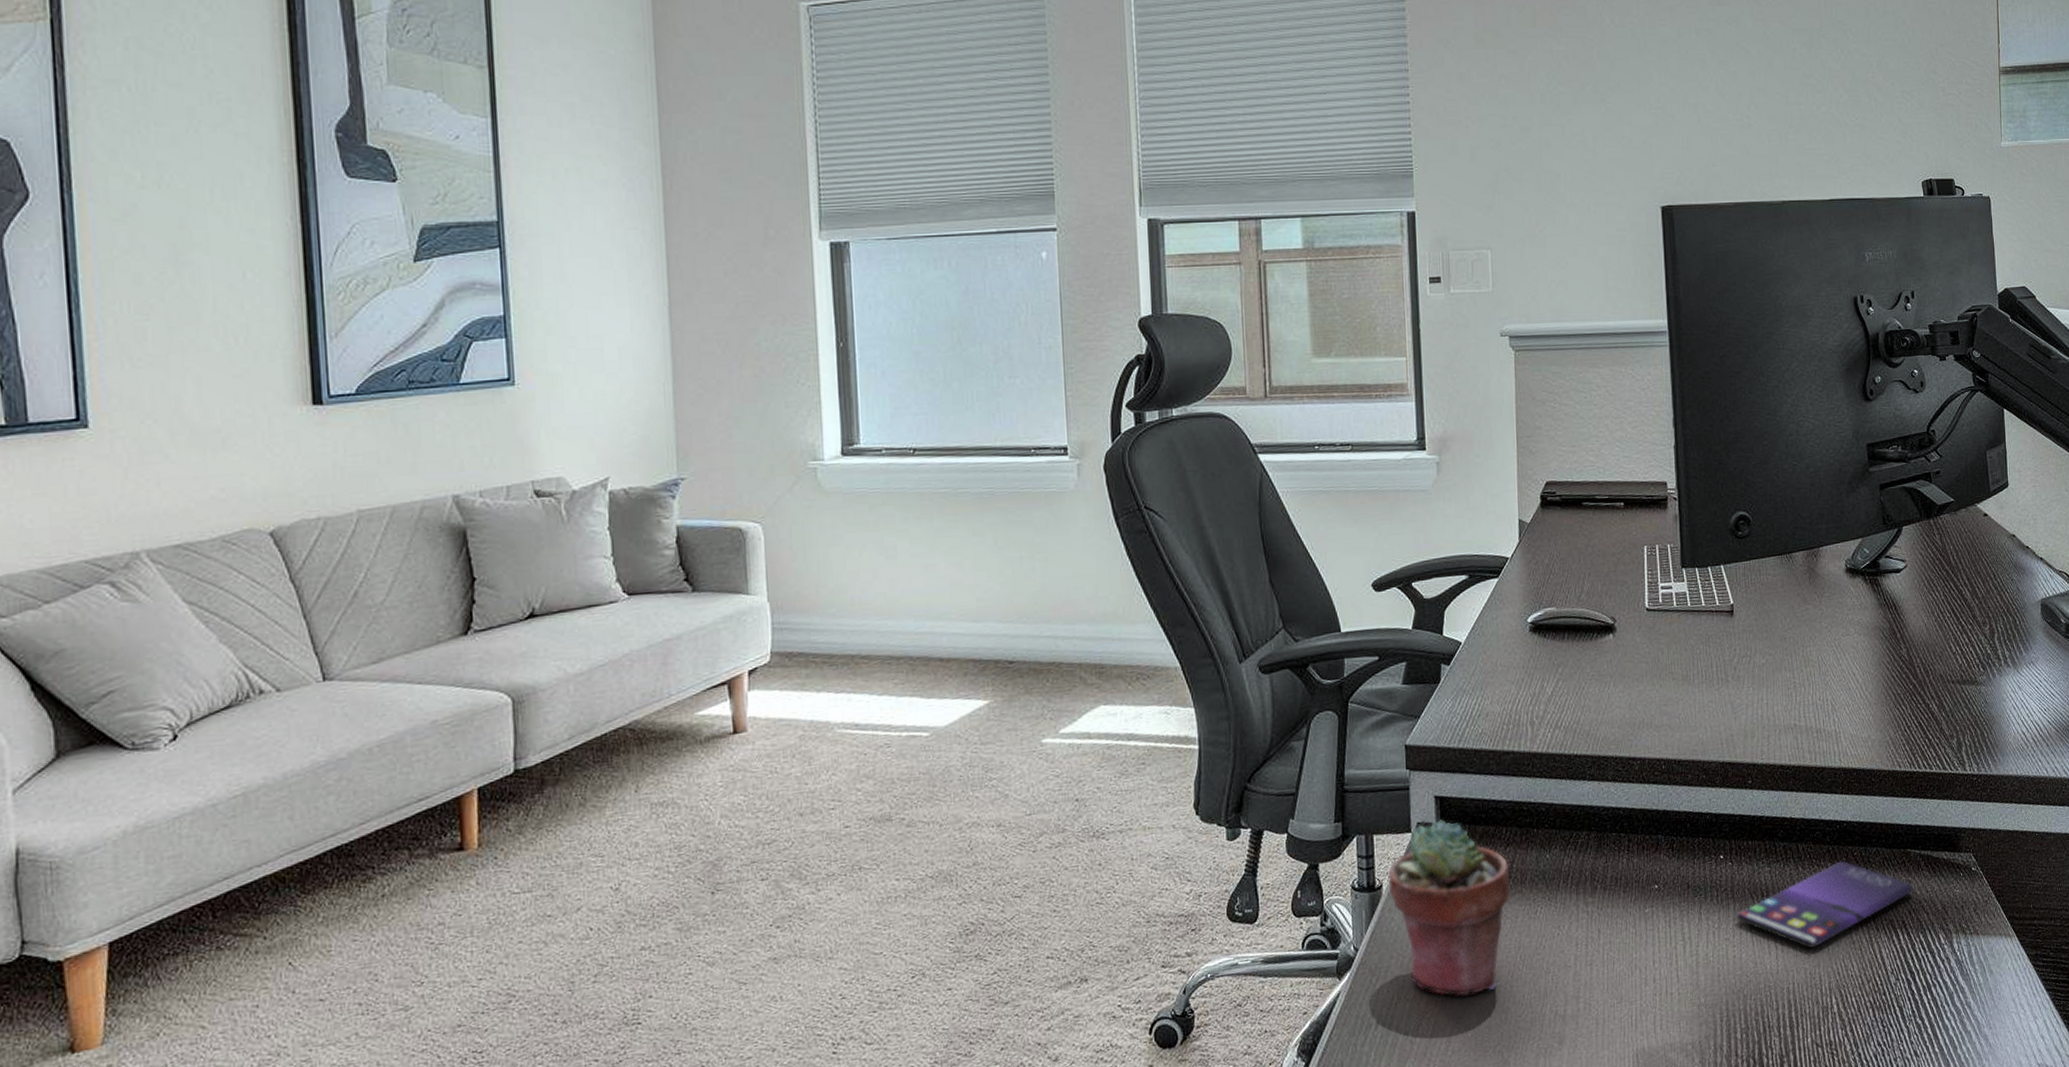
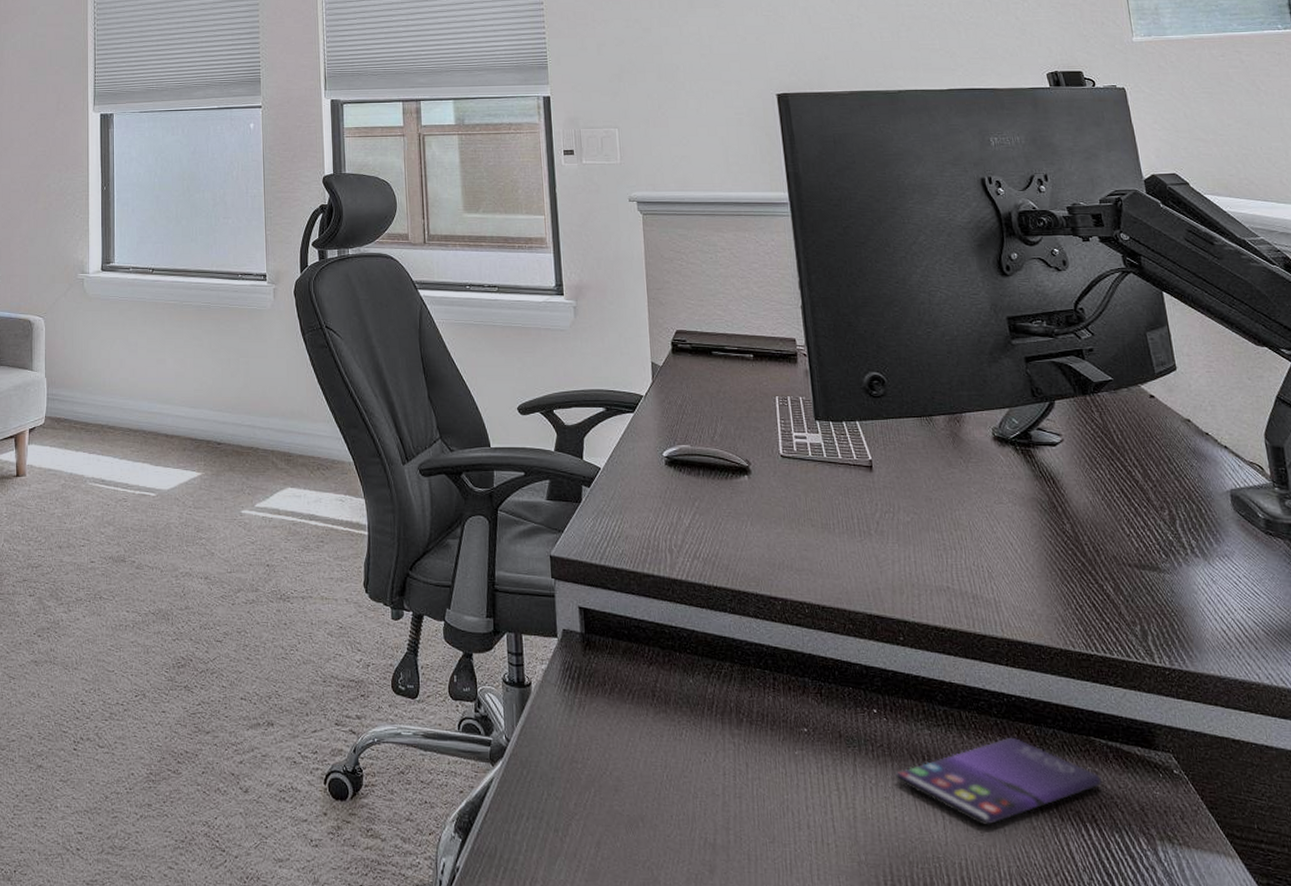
potted succulent: present [1388,819,1511,997] -> none [536,629,655,806]

